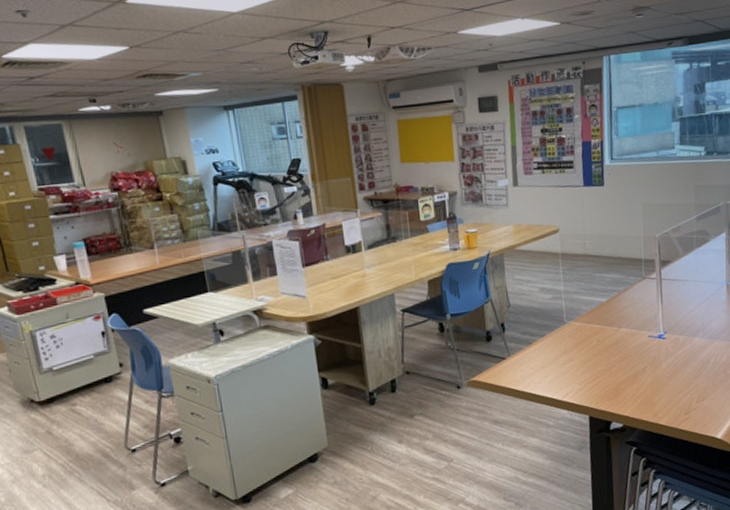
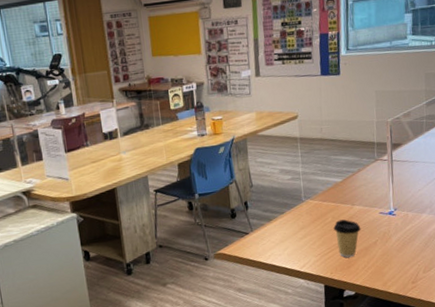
coffee cup: none [599,343,629,386] -> present [334,219,361,258]

